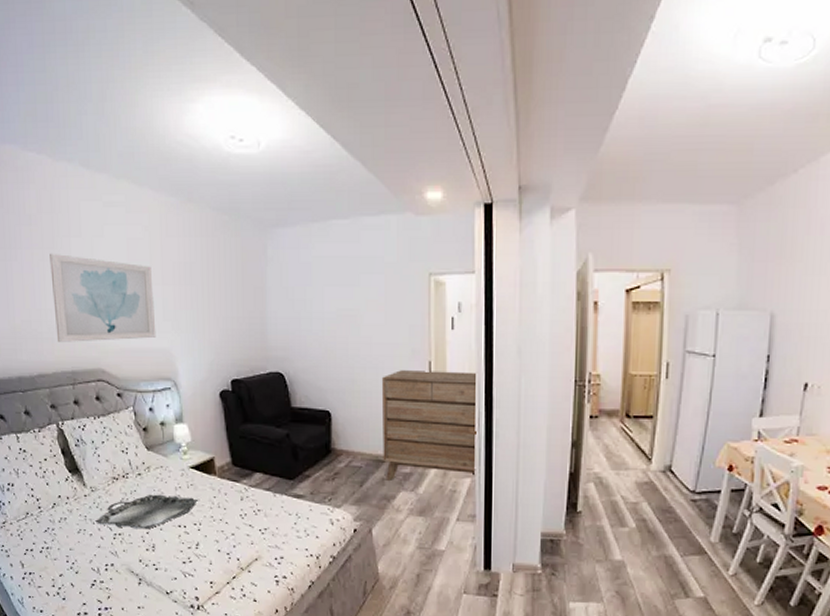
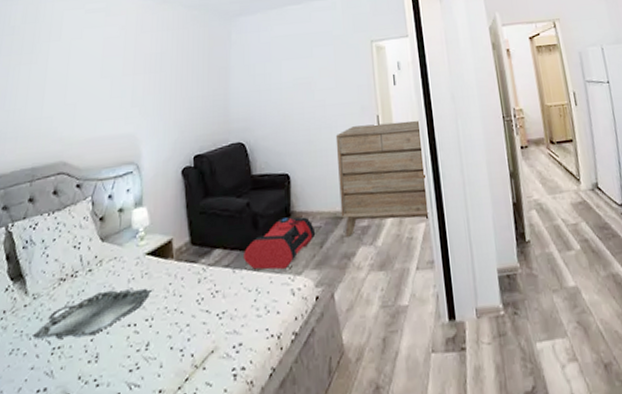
wall art: present [50,253,156,342] -> none [21,57,124,140]
backpack: none [284,453,356,501] -> present [244,217,316,270]

